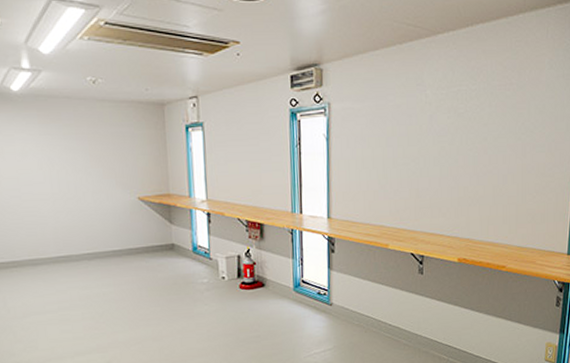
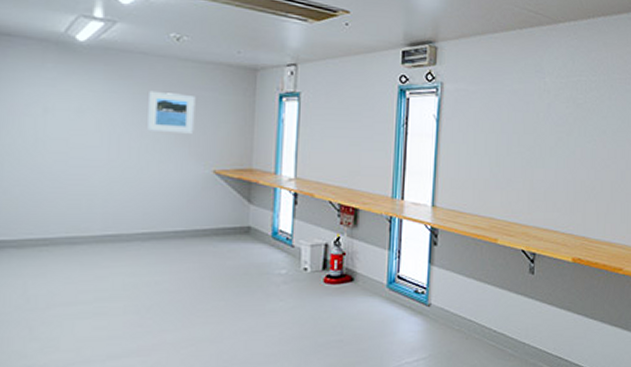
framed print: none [76,130,118,167] -> present [147,90,196,134]

